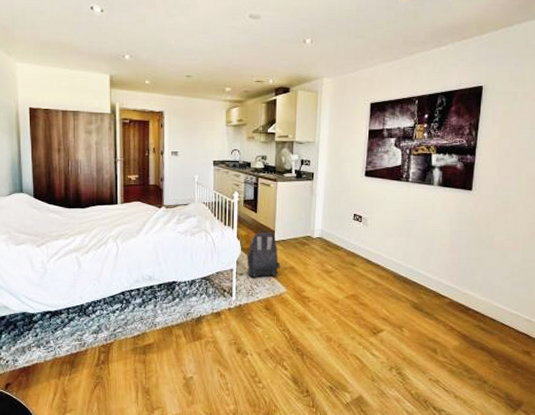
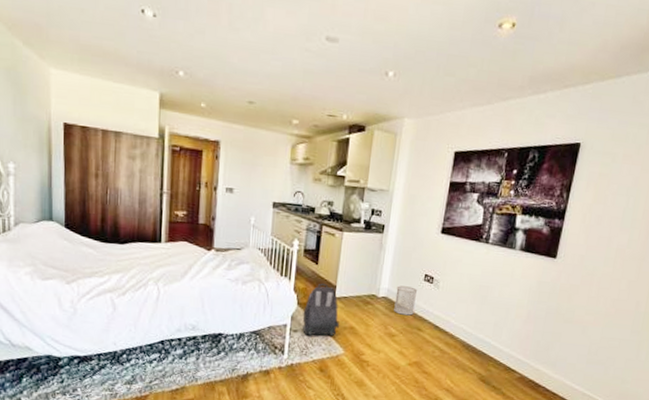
wastebasket: none [328,226,349,253] -> present [394,285,418,316]

